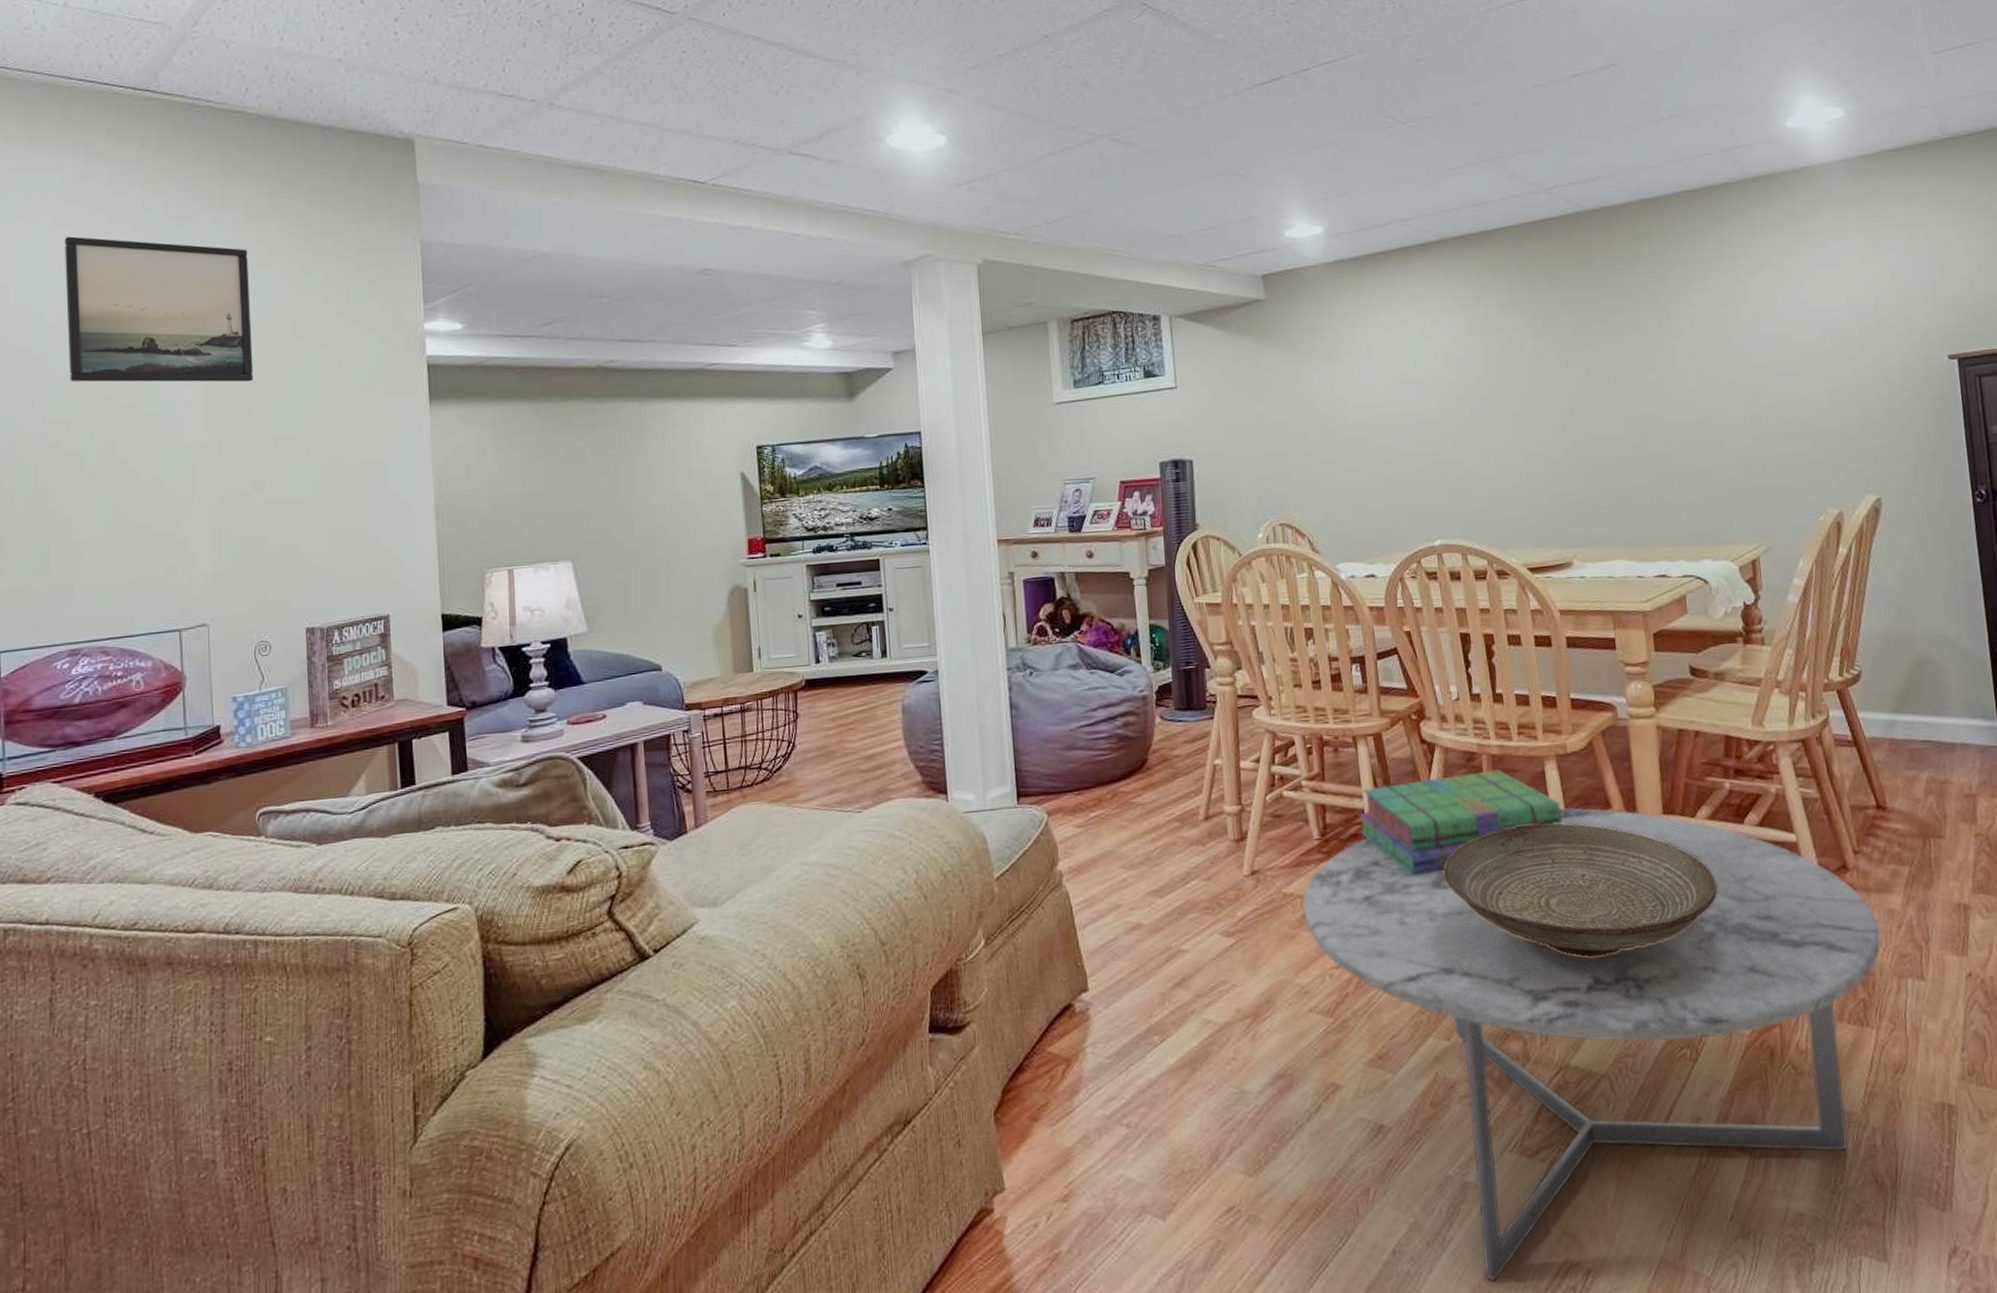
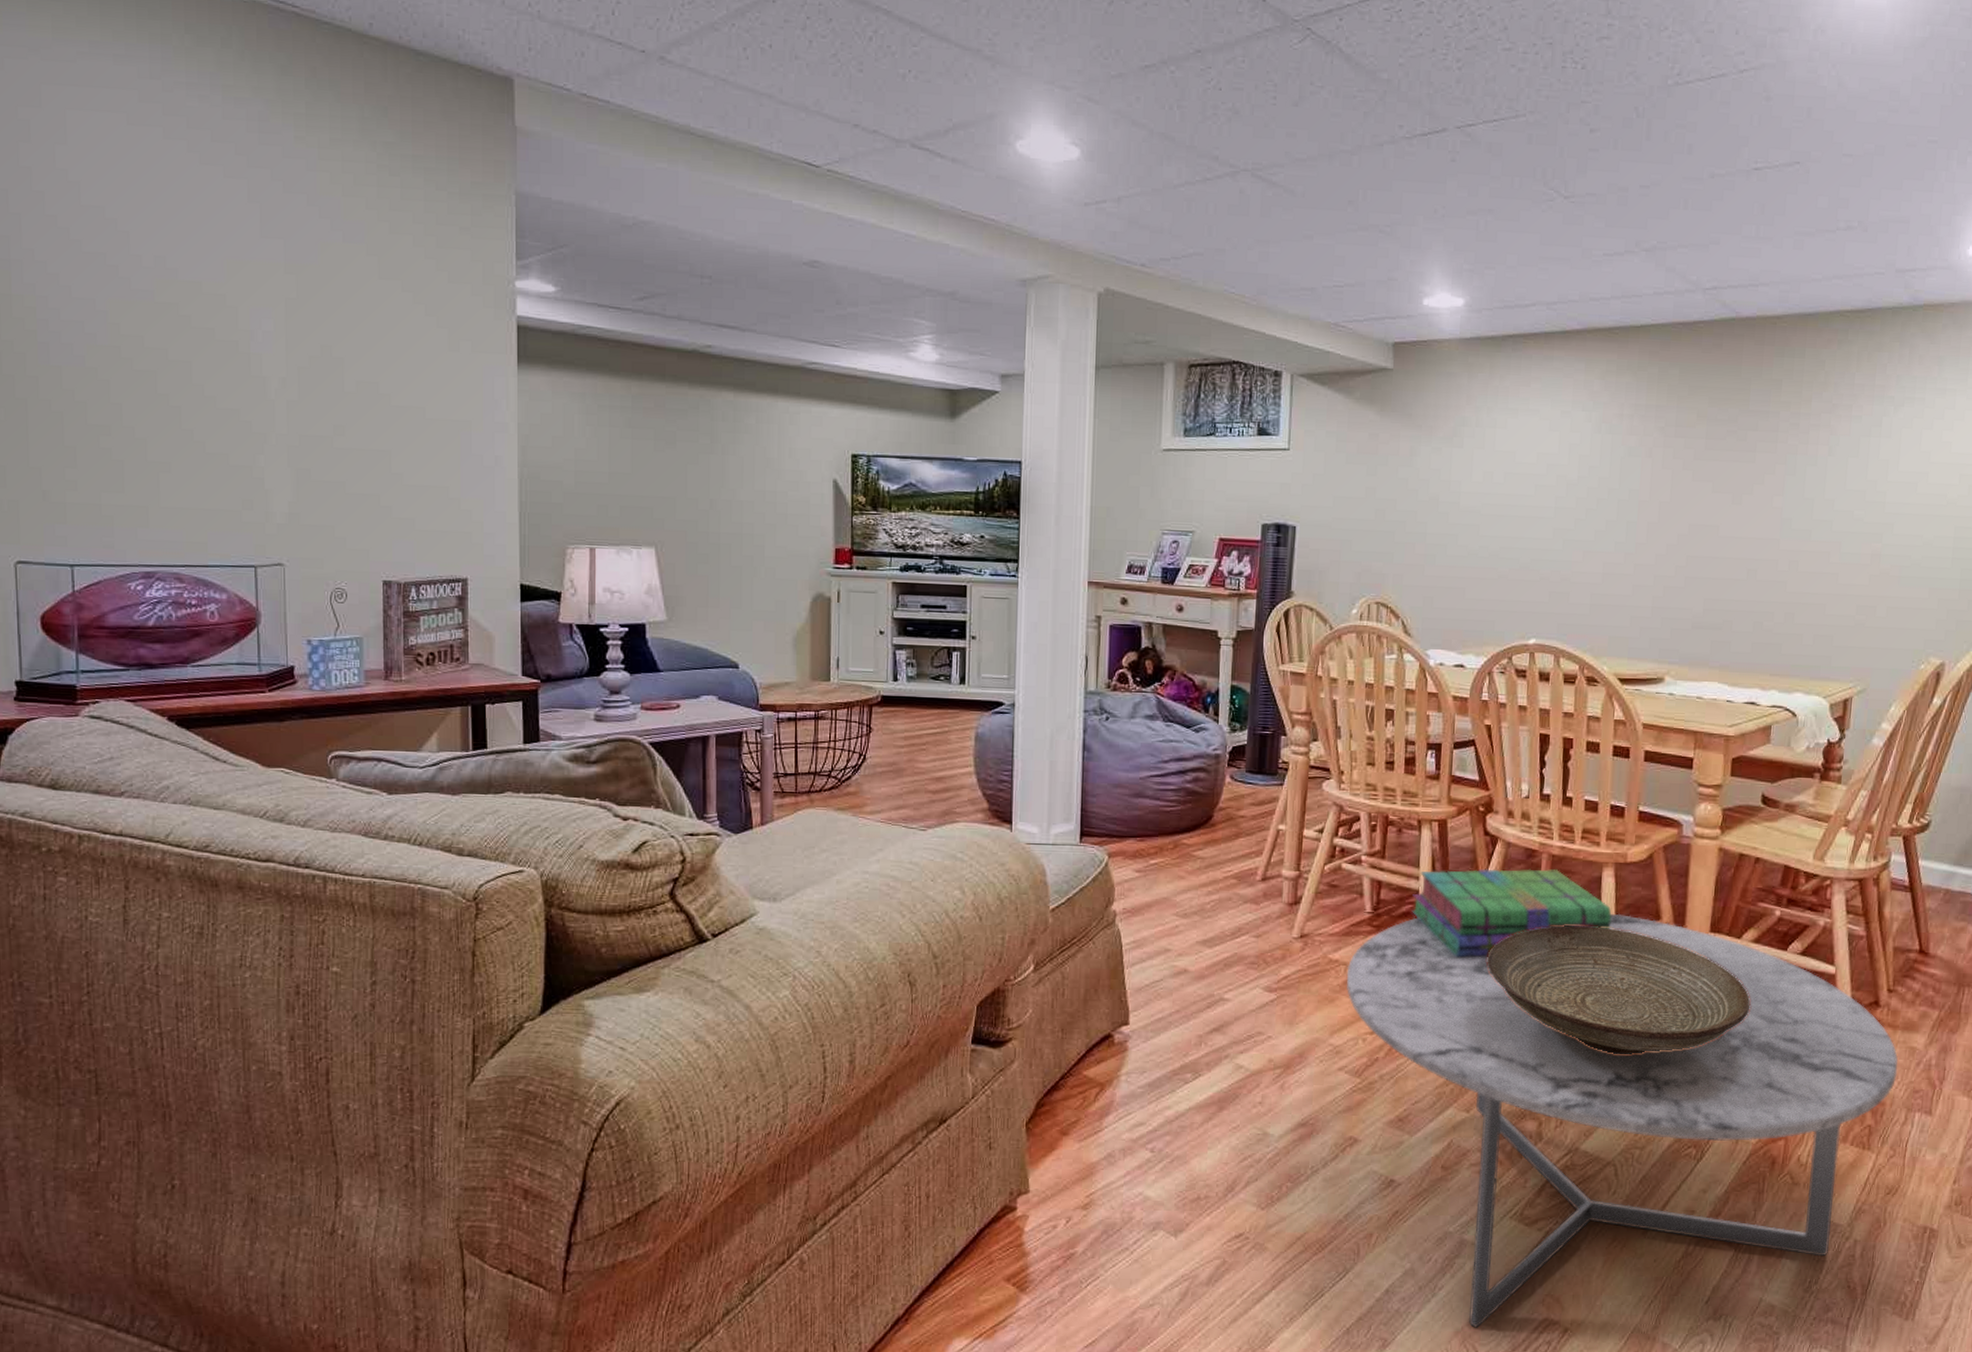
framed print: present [64,236,254,383] -> none [139,138,336,320]

